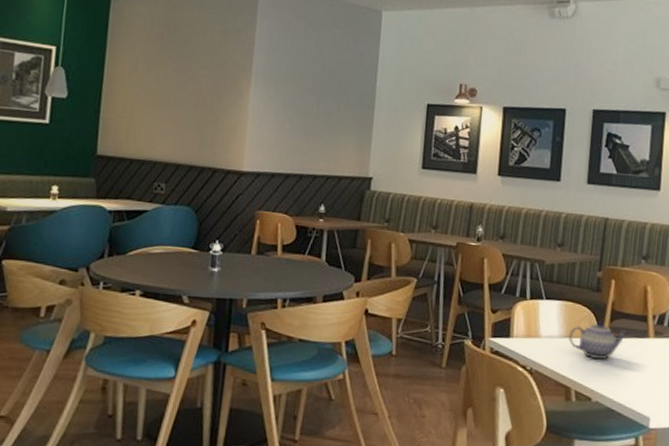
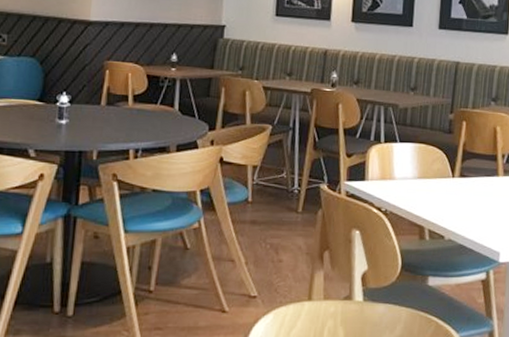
teapot: present [568,320,628,360] -> none [422,161,479,199]

